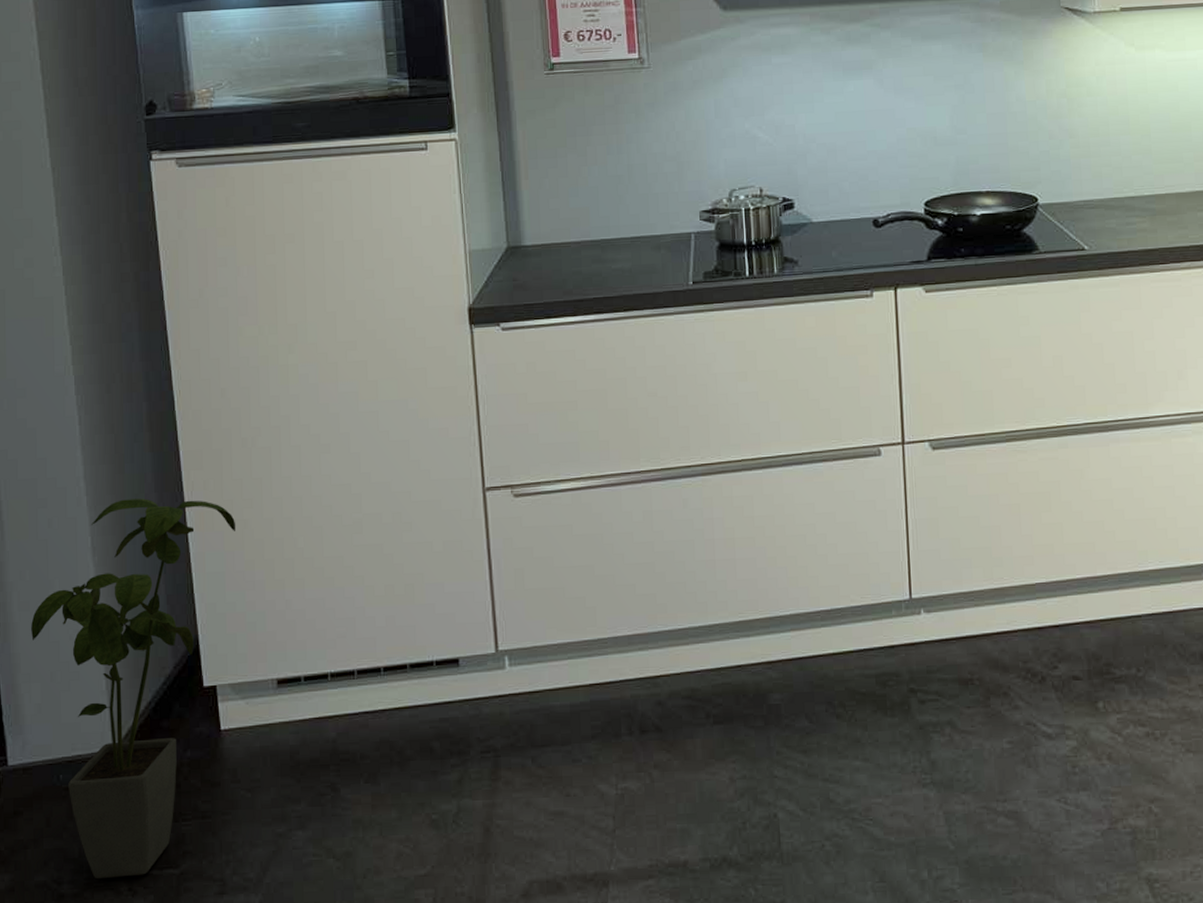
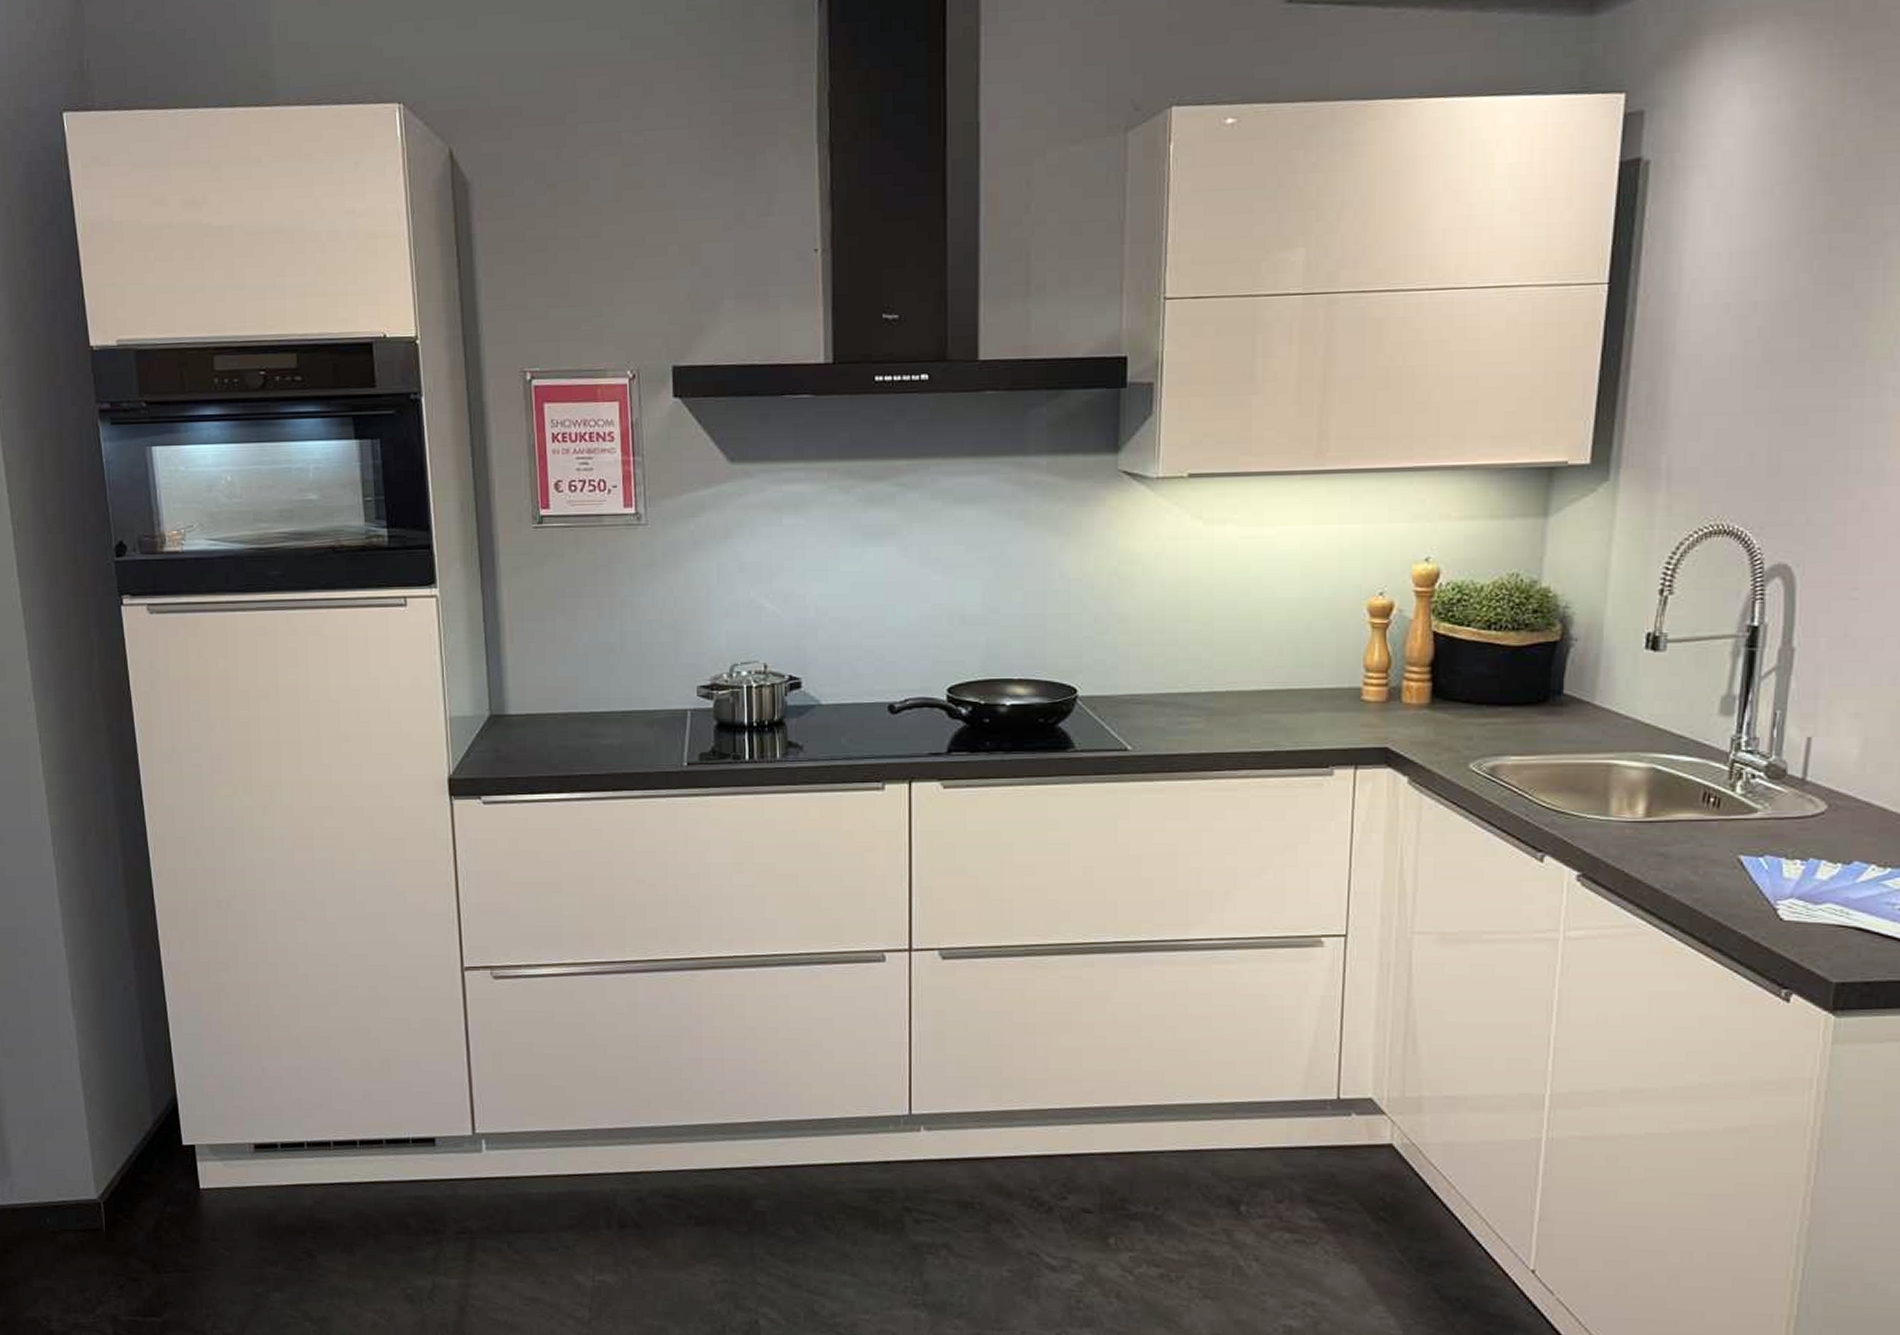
house plant: present [31,498,236,878] -> none [15,954,213,1321]

